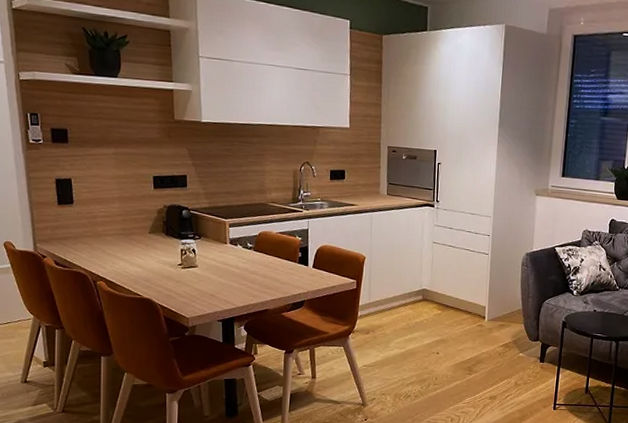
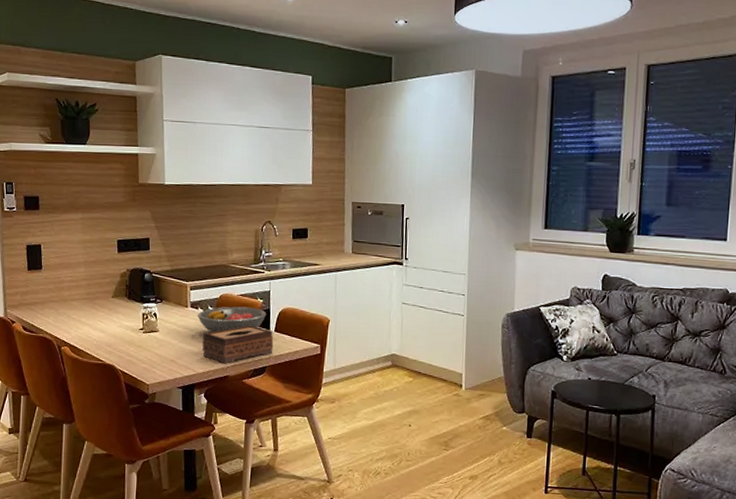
fruit bowl: none [237,243,305,268] -> present [197,306,267,332]
tissue box: none [241,261,312,298] -> present [202,325,274,364]

